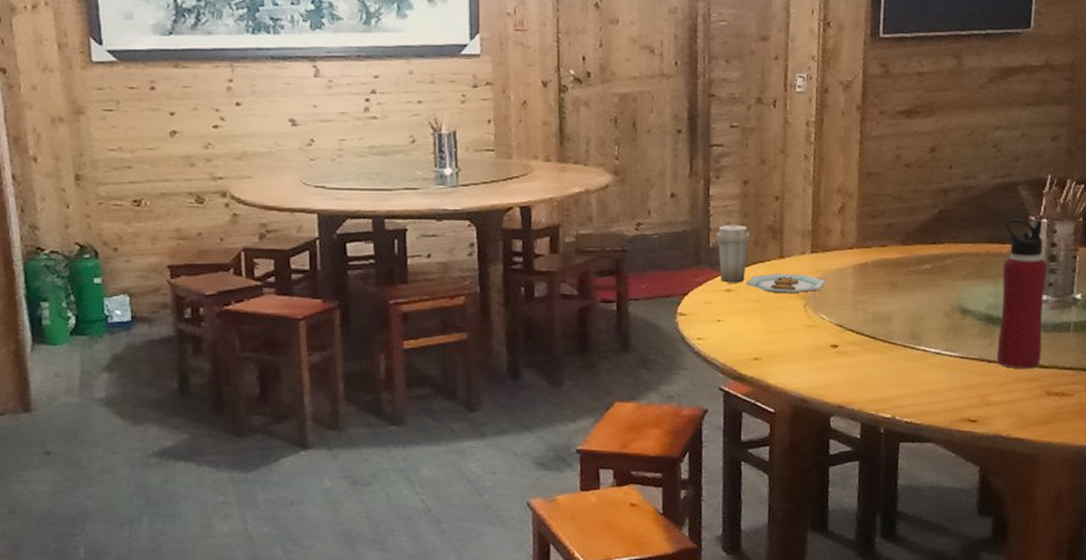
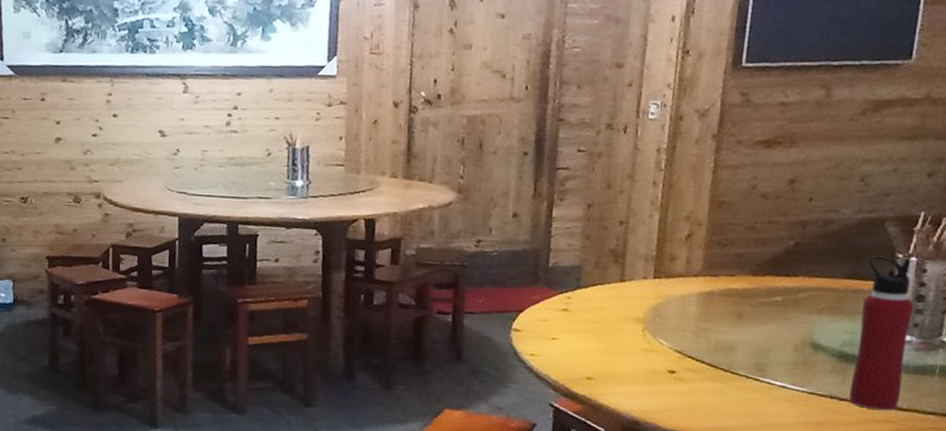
plate: present [714,223,826,294] -> none [554,244,667,318]

